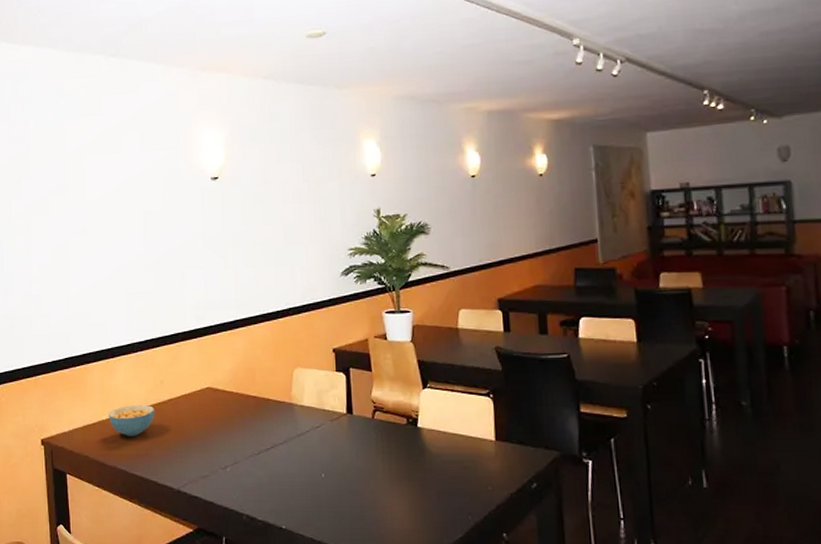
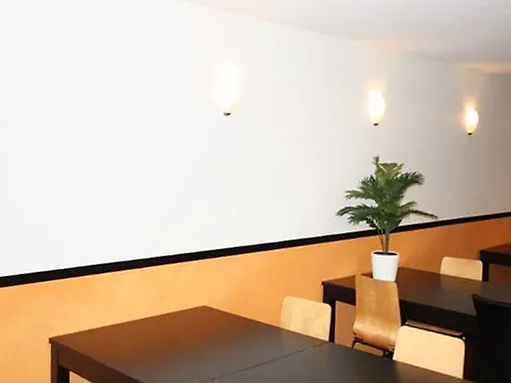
cereal bowl: present [108,405,155,436] -> none [111,315,154,343]

